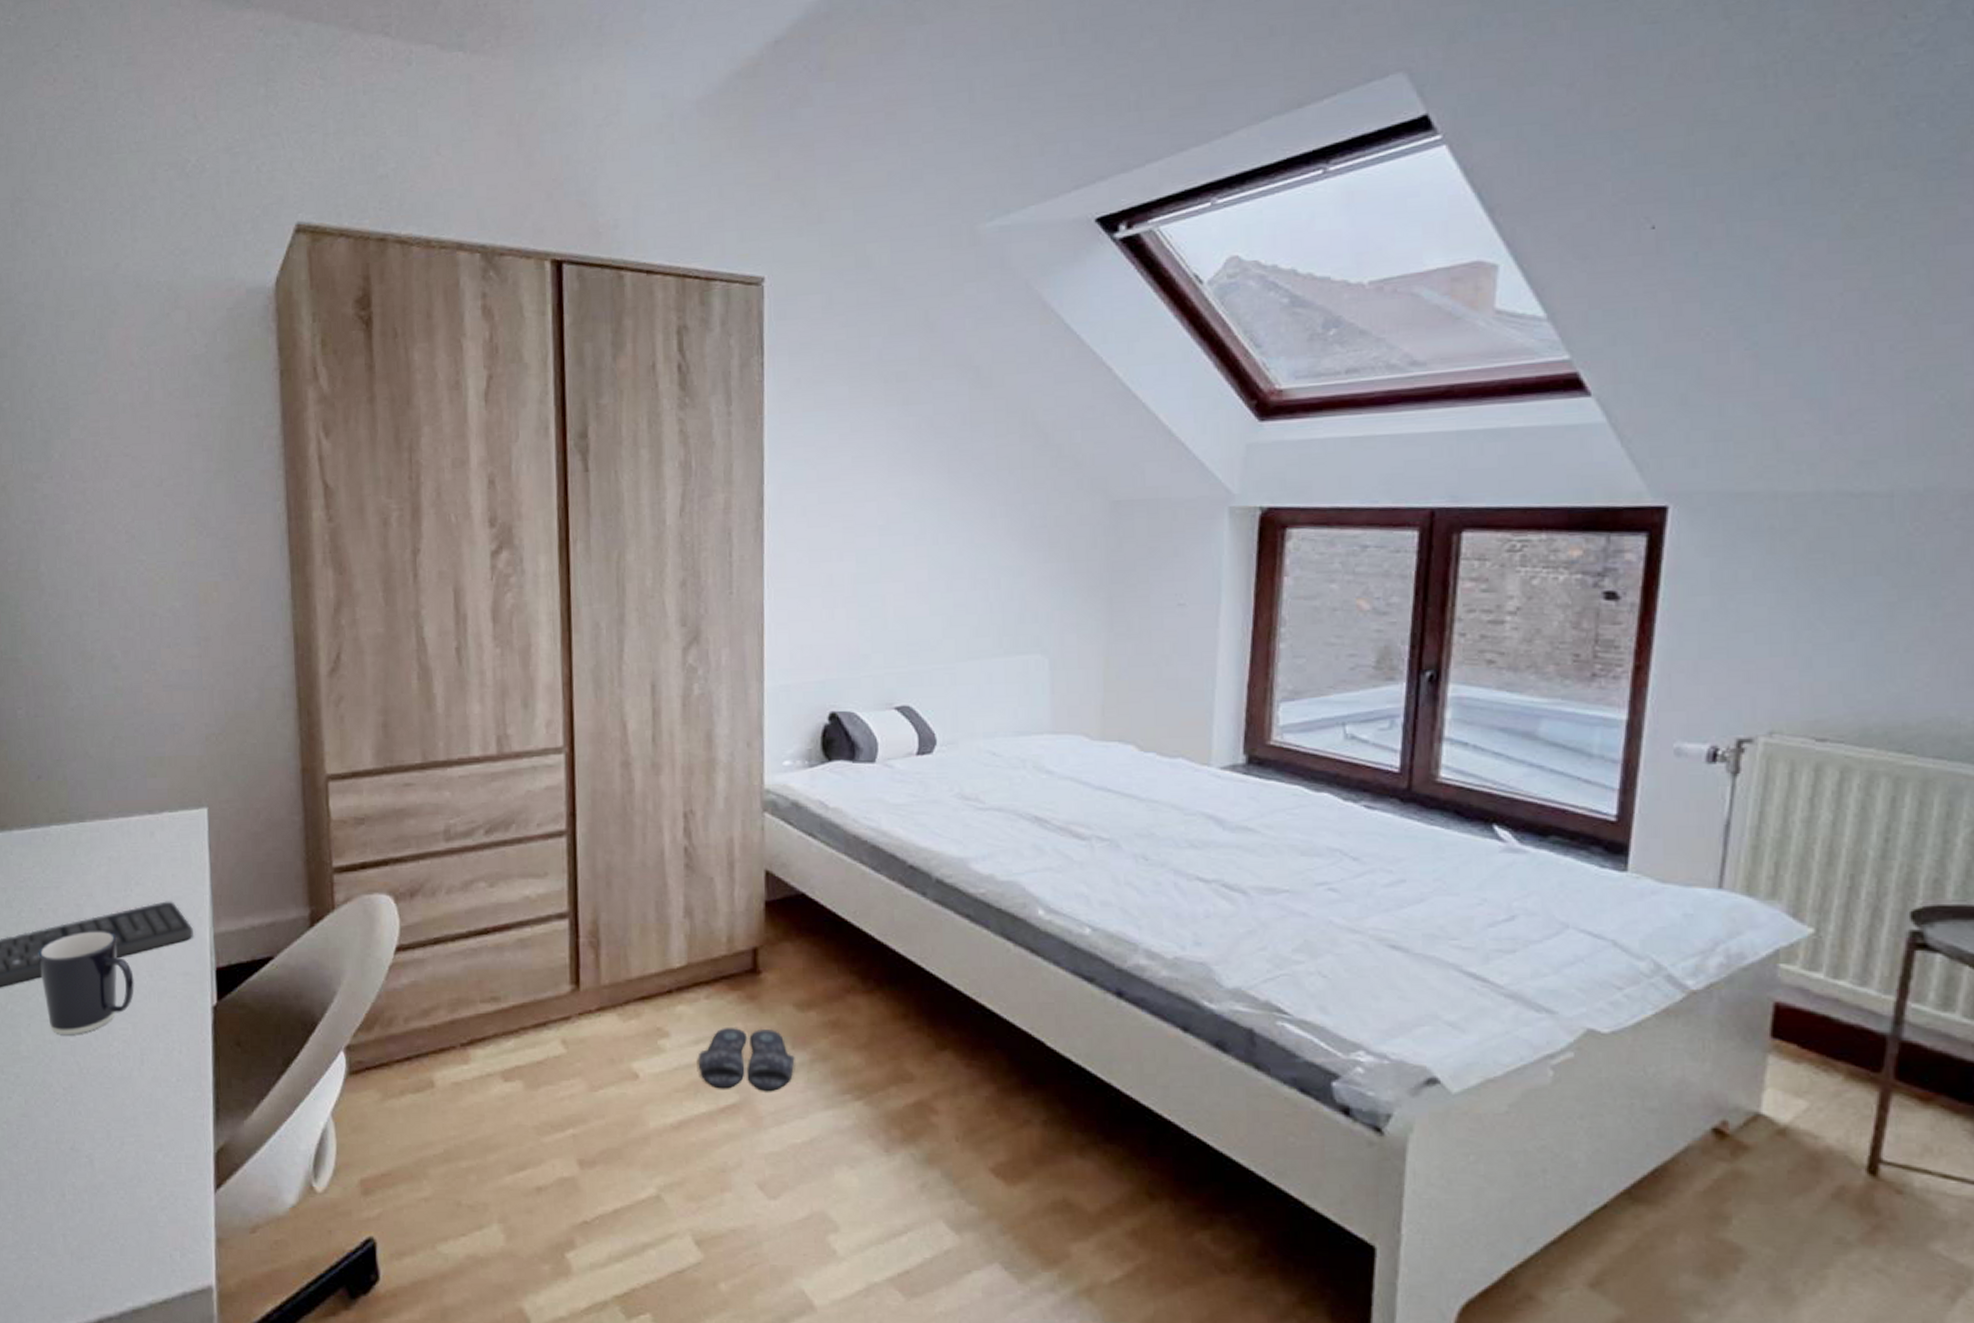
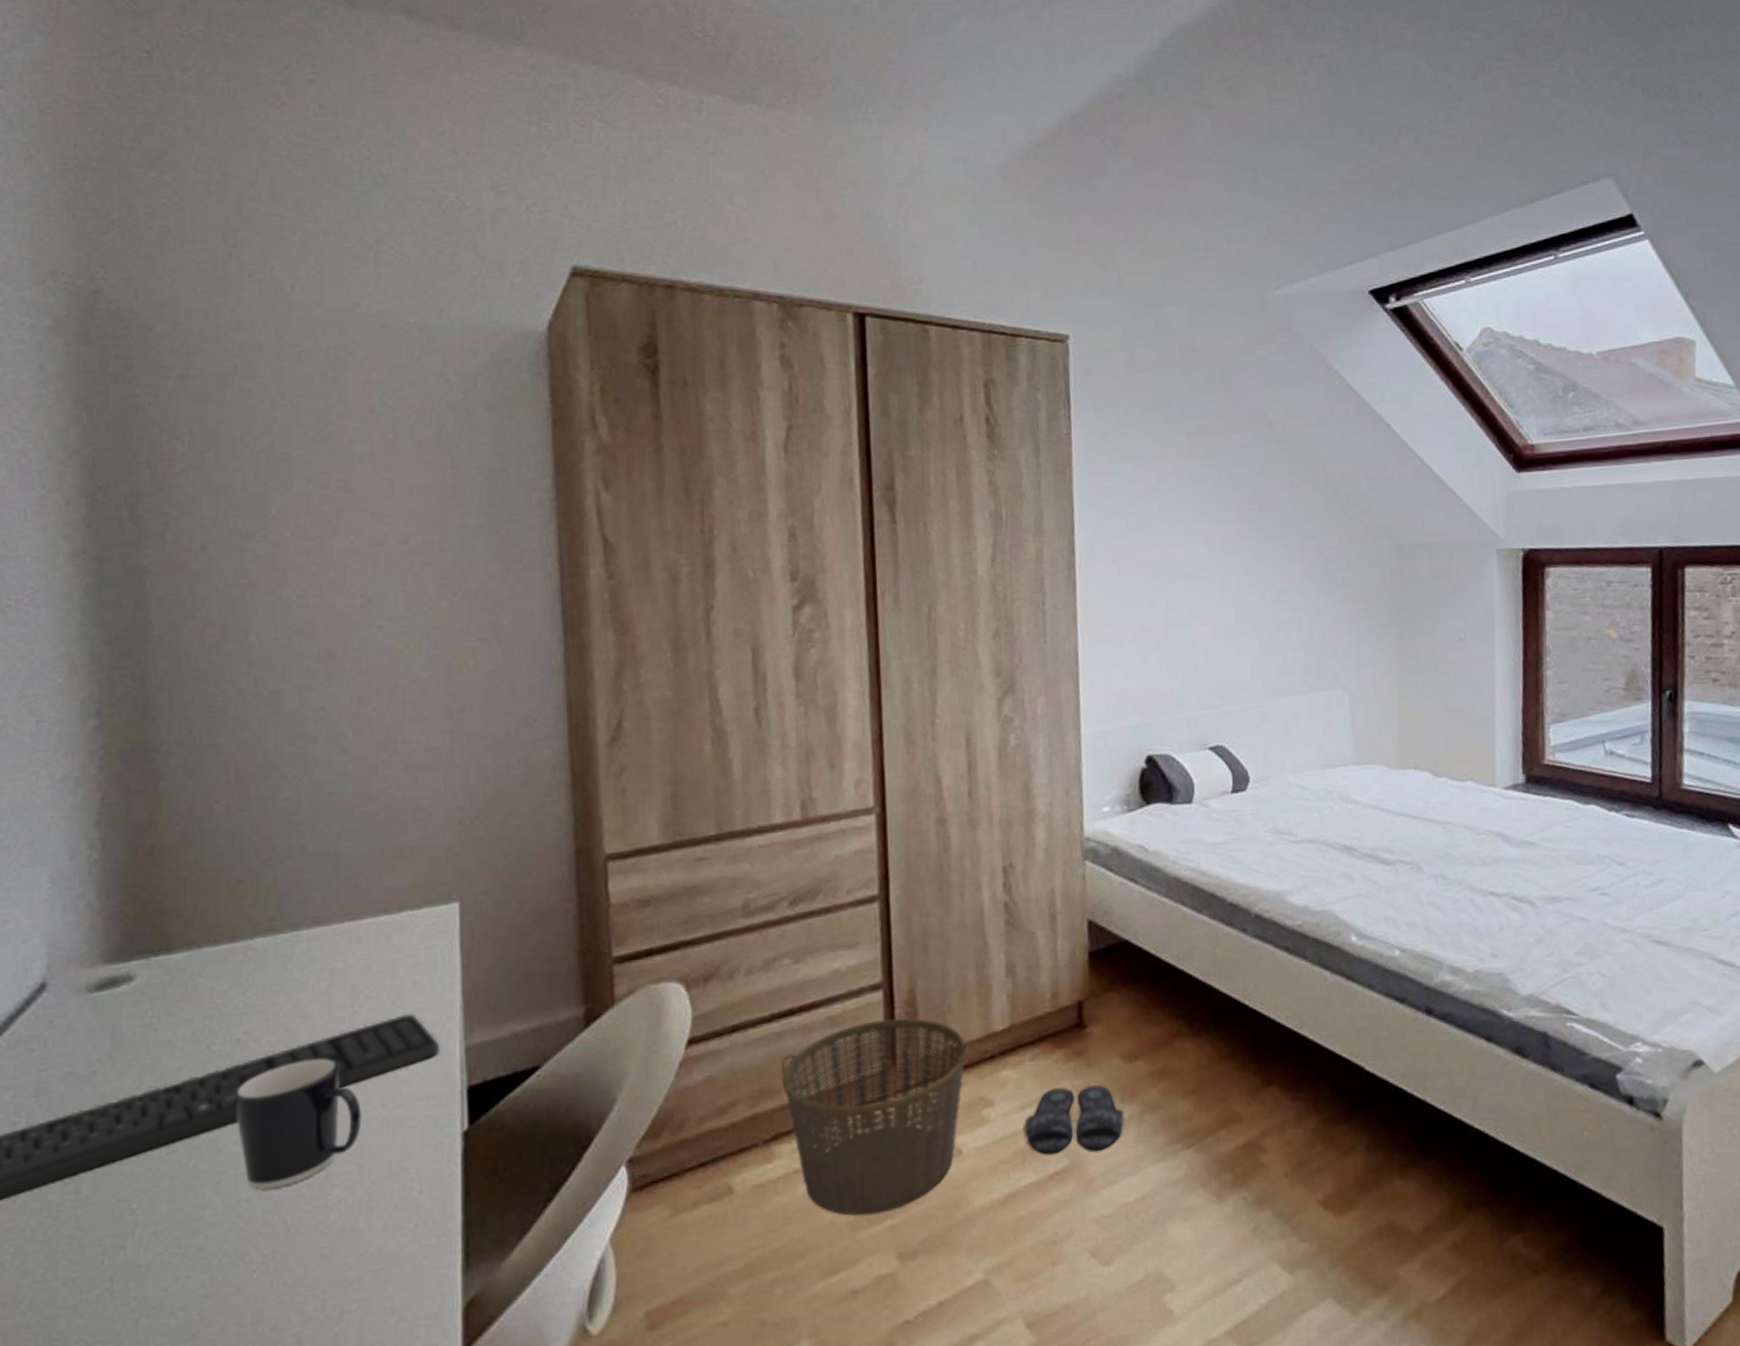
basket: none [476,946,649,1122] -> present [780,1017,971,1217]

